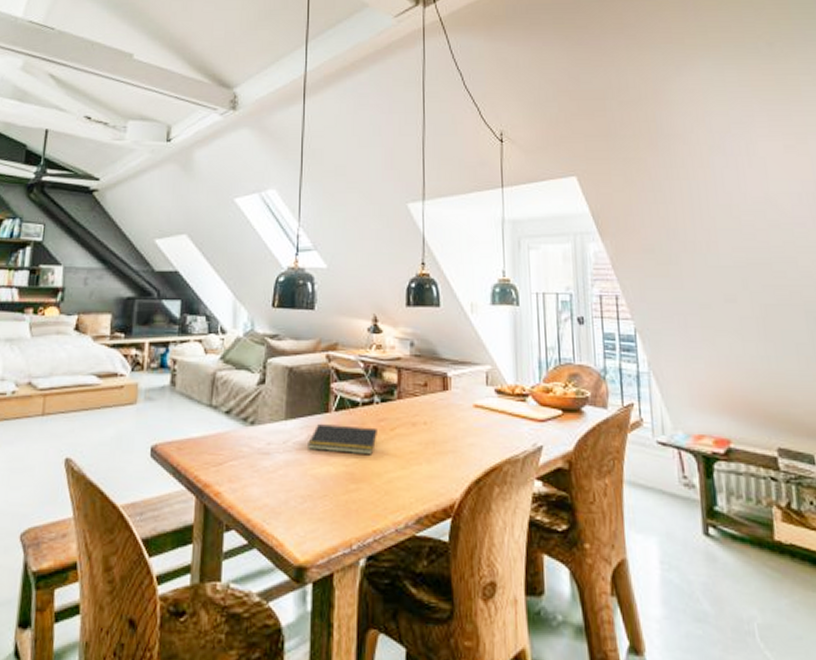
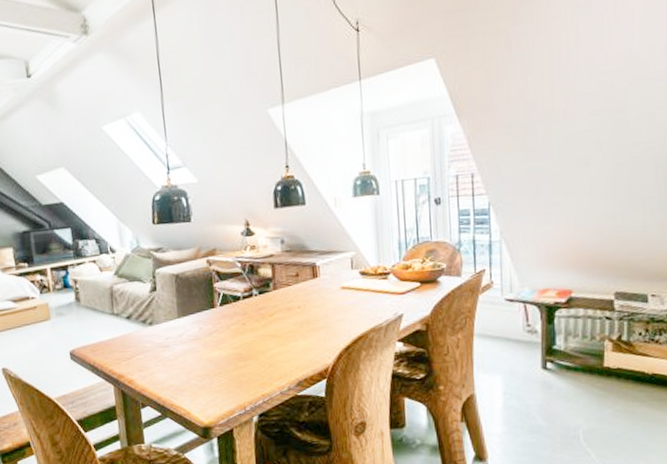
notepad: present [308,424,377,455] -> none [200,315,259,340]

